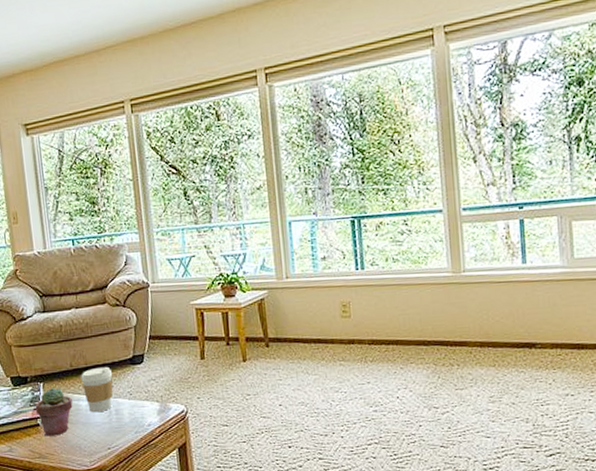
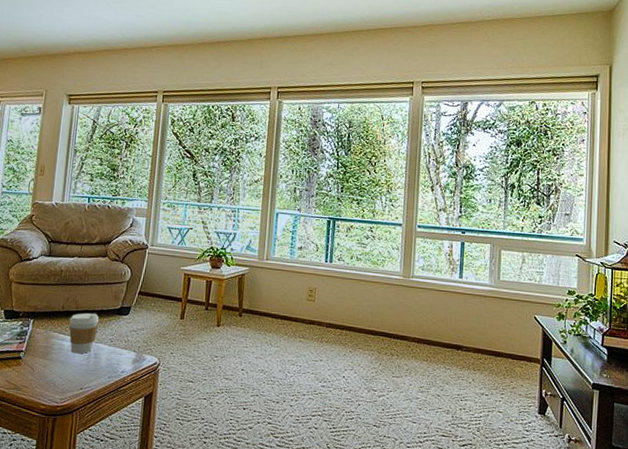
potted succulent: present [35,388,73,437] -> none [20,326,57,371]

